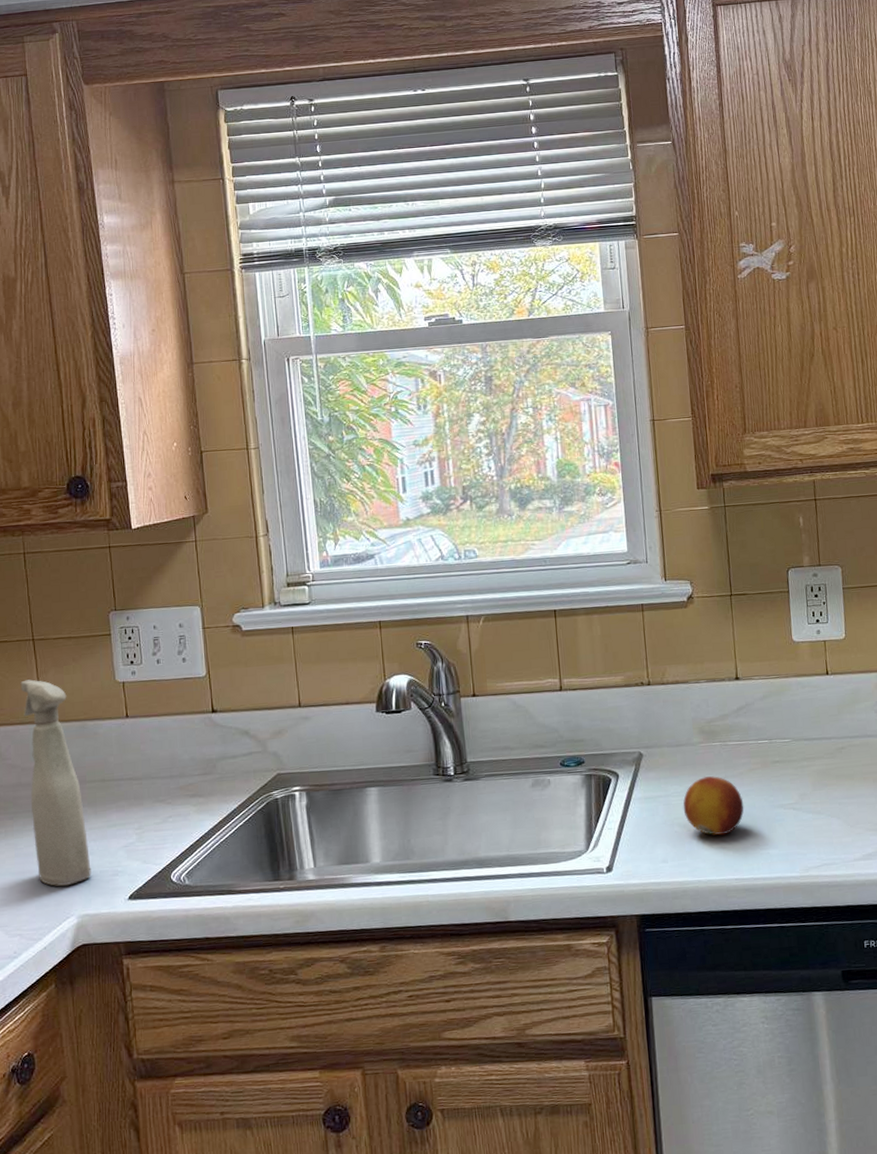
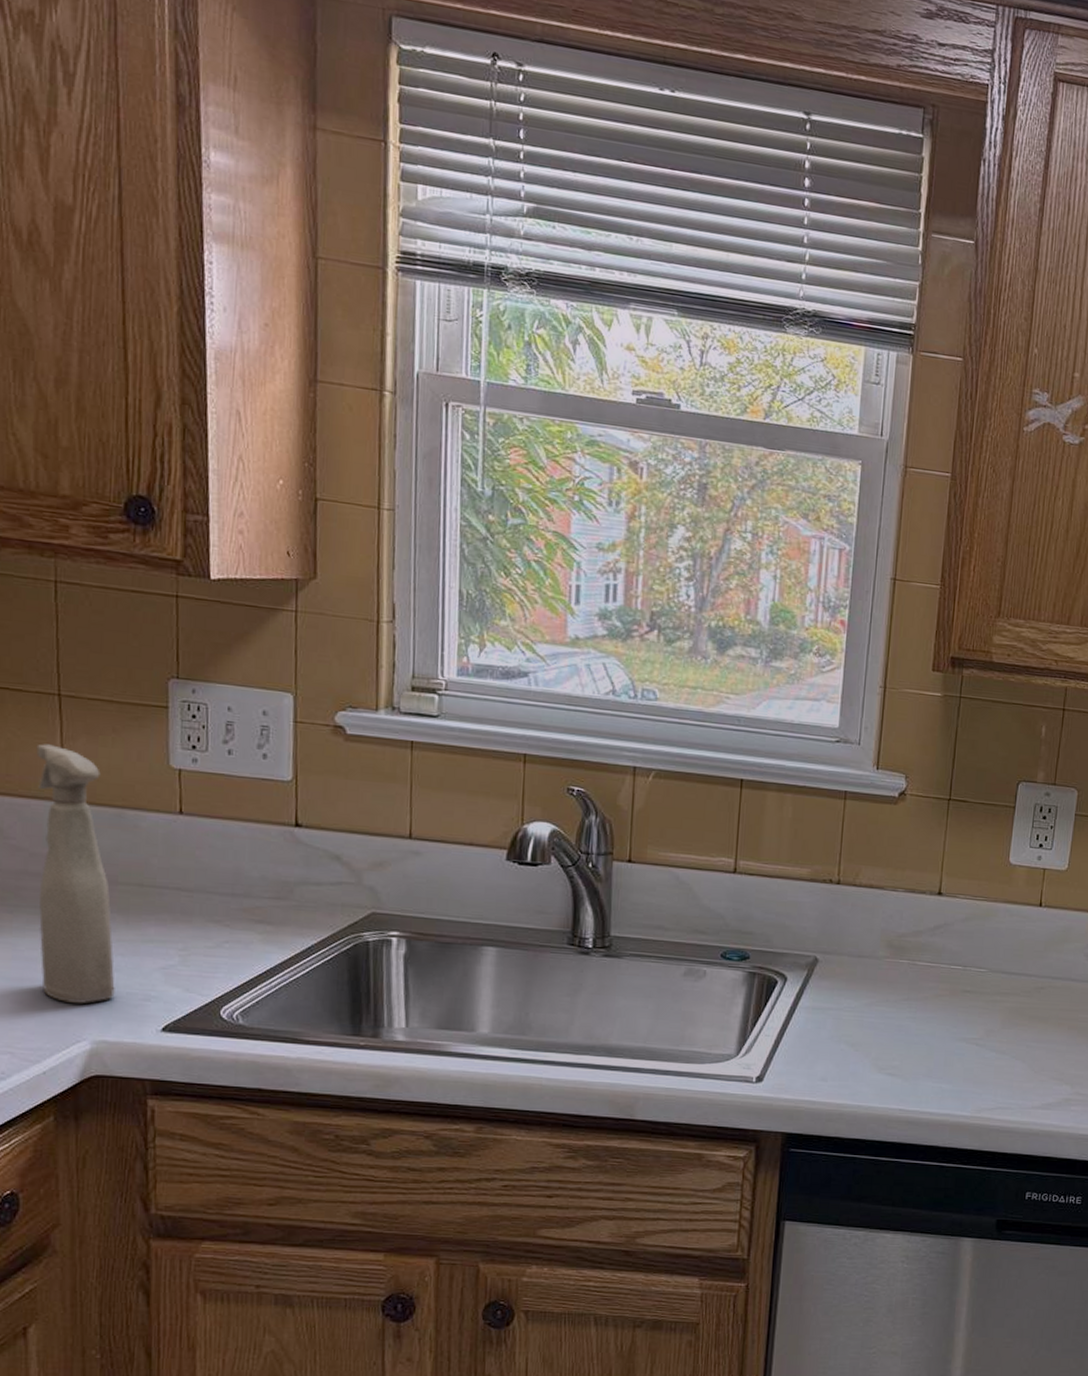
fruit: present [683,776,744,836] -> none [854,995,923,1061]

